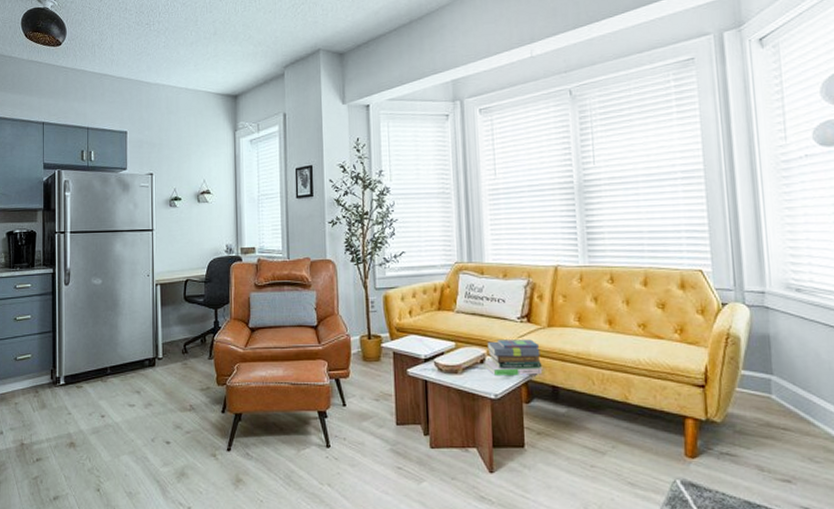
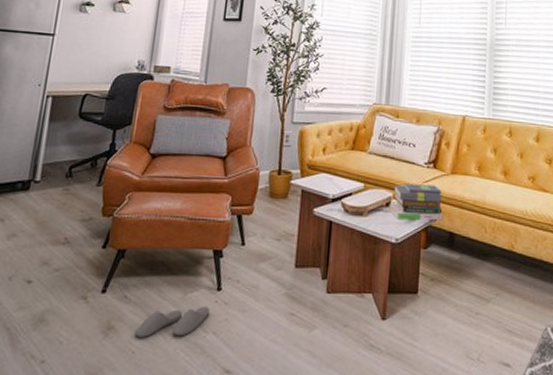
slippers: none [259,462,322,490] -> present [133,307,210,339]

